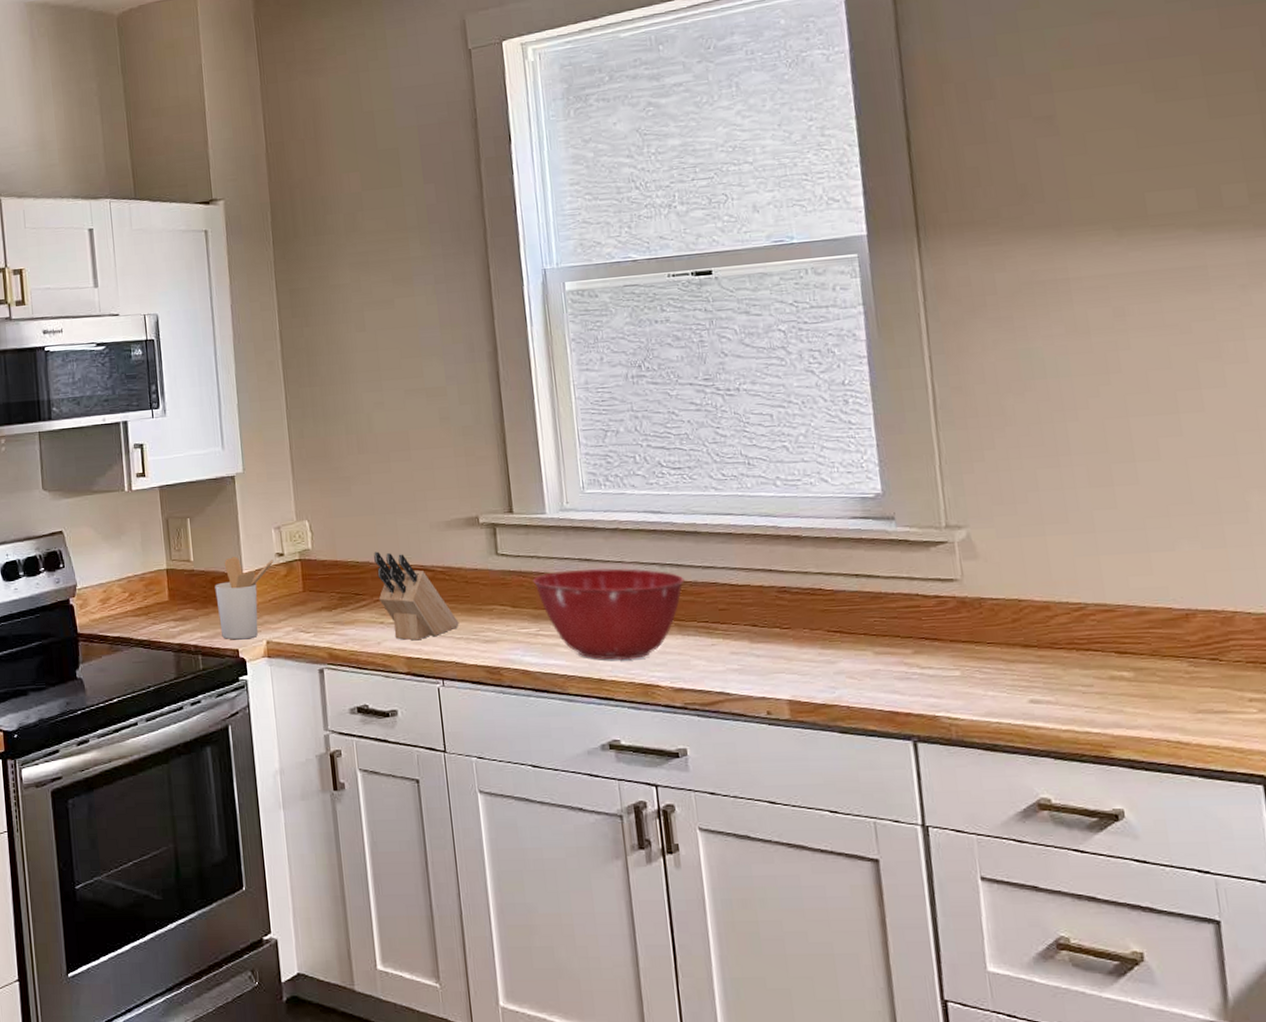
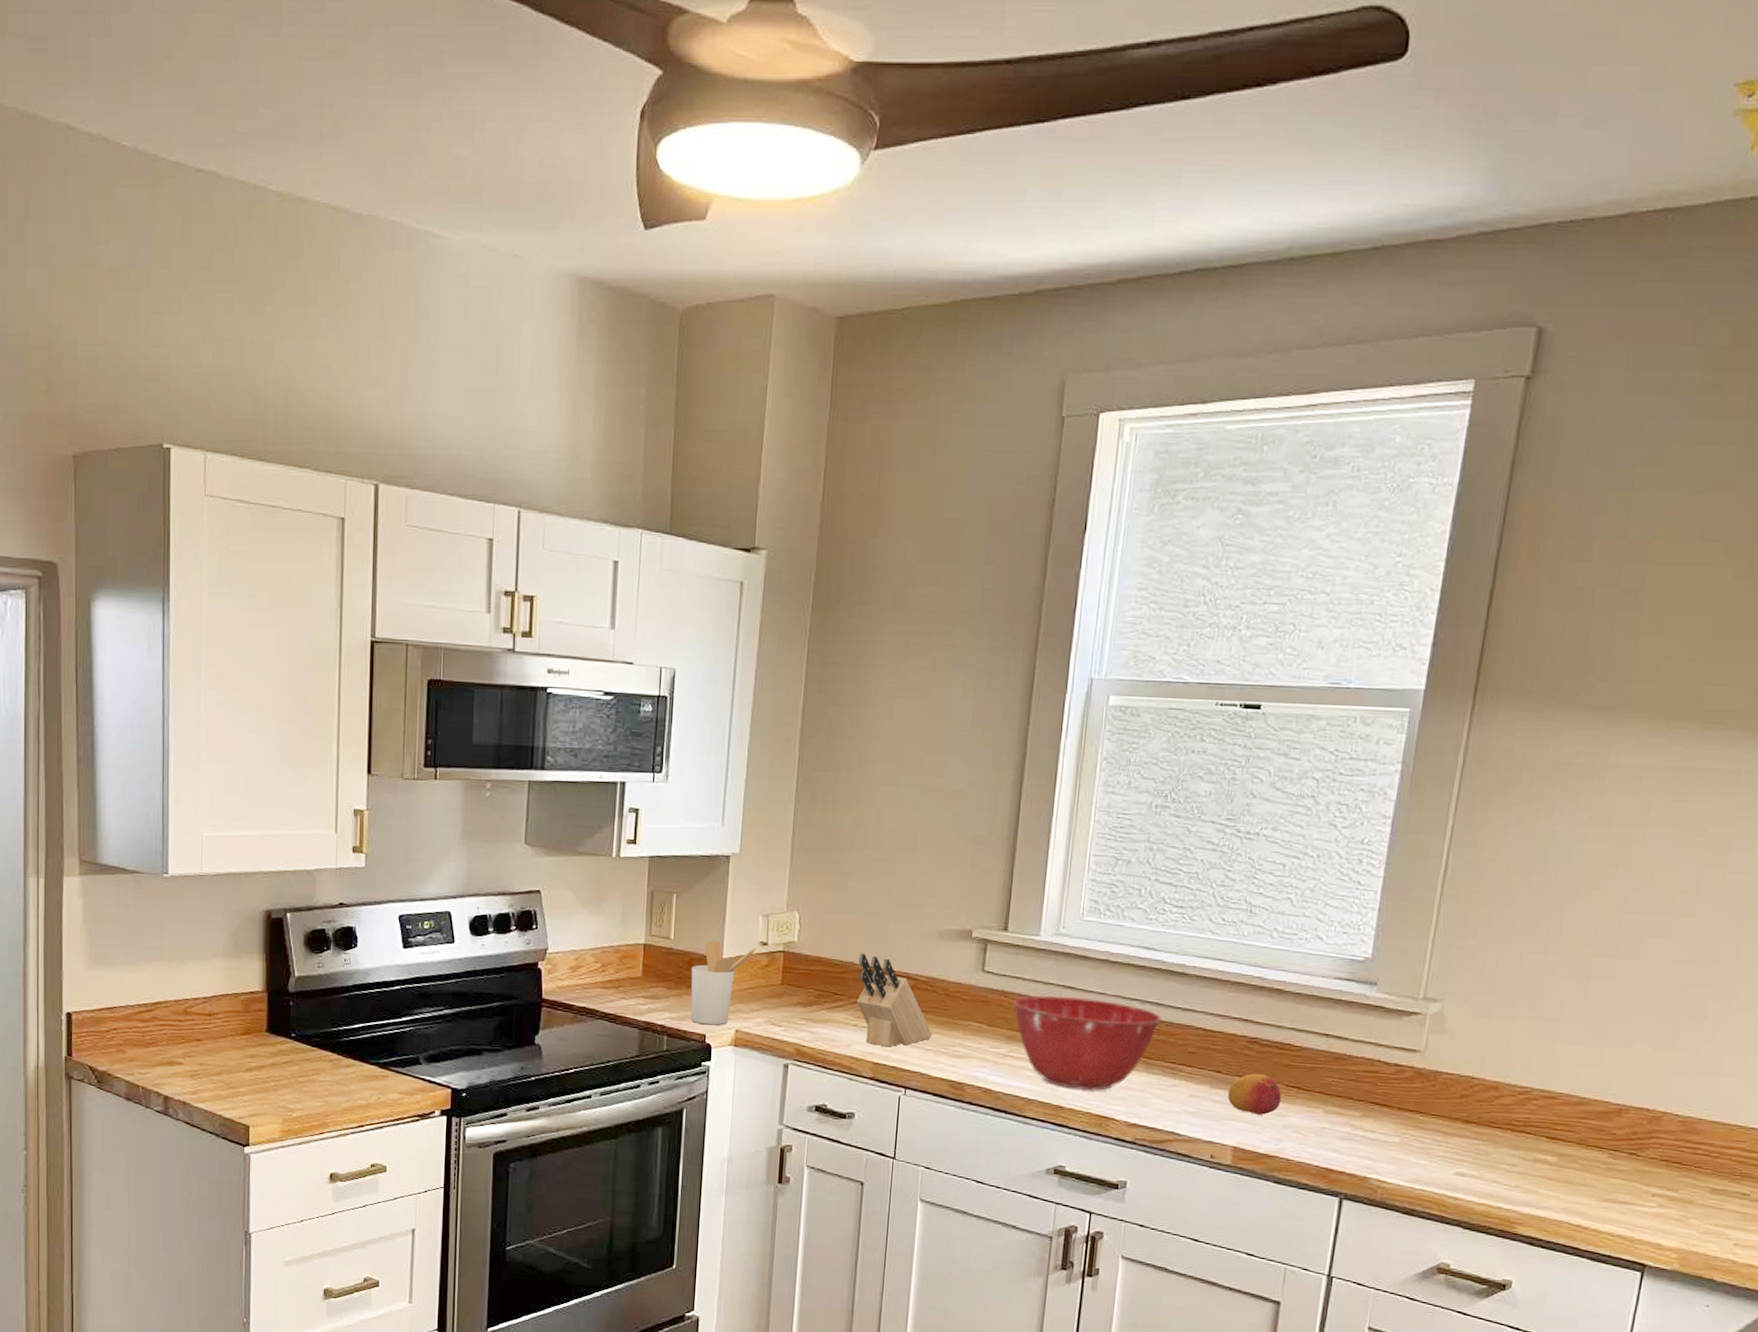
fruit: none [769,622,827,664] -> present [1228,1073,1282,1115]

